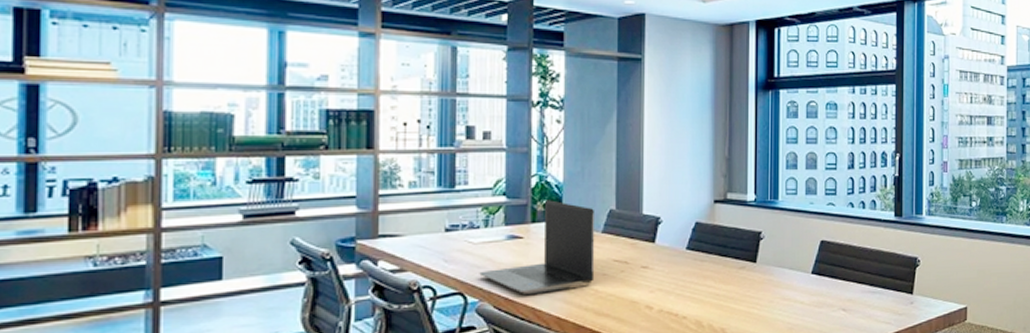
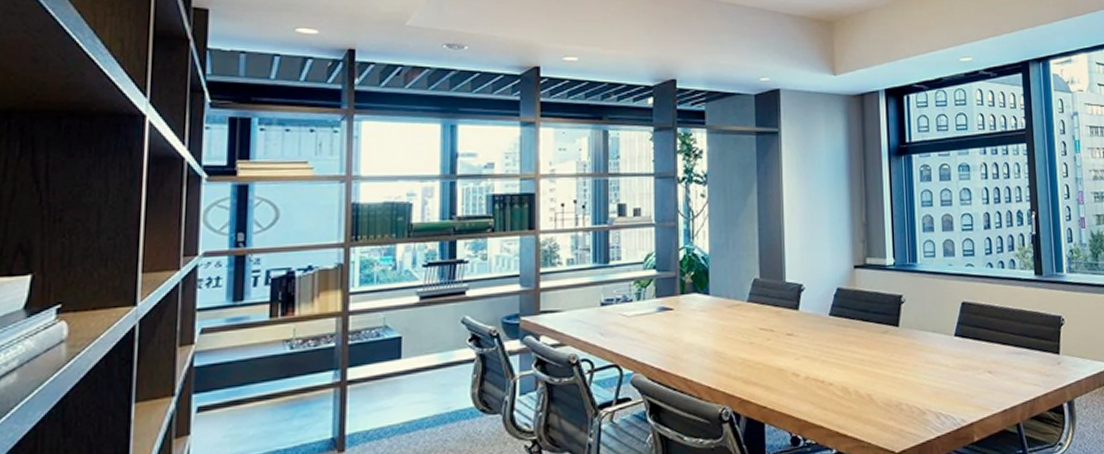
laptop computer: present [479,200,595,296] -> none [633,271,742,366]

